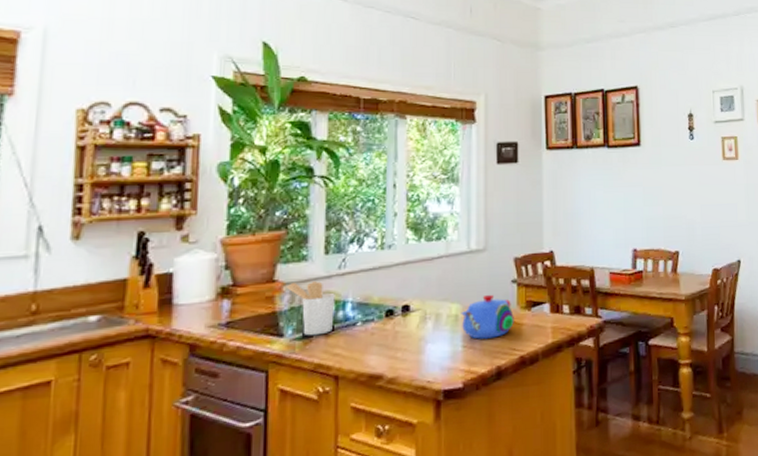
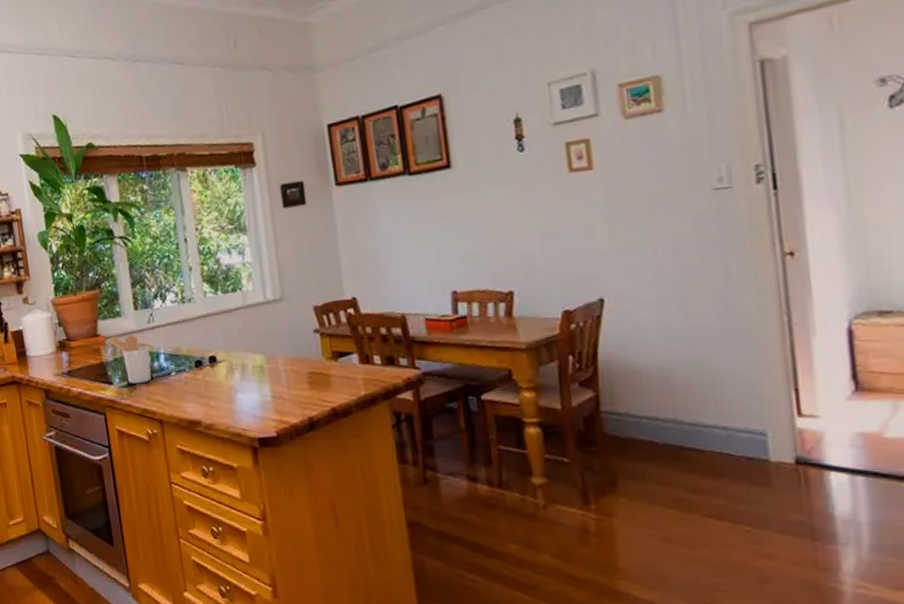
teapot: present [461,294,514,339] -> none [266,345,322,390]

